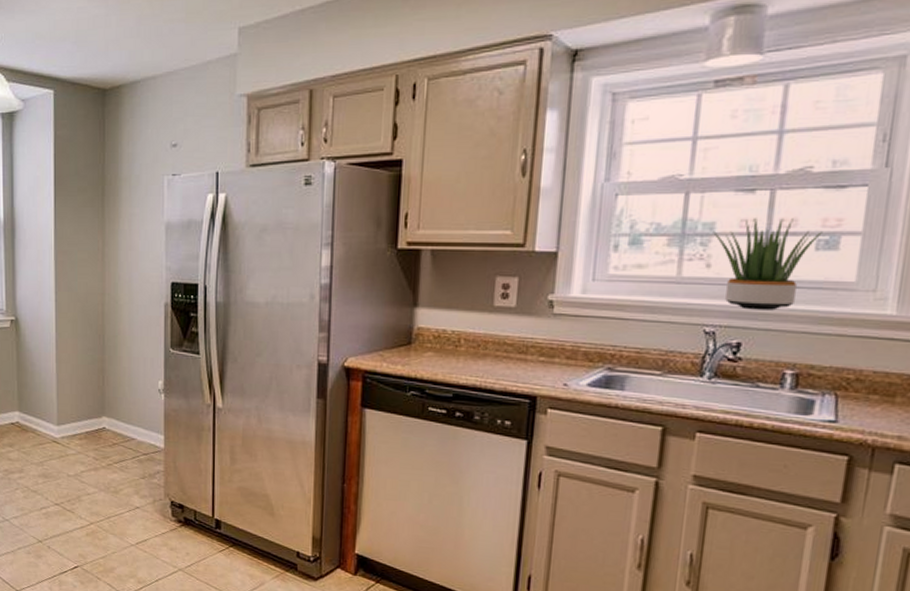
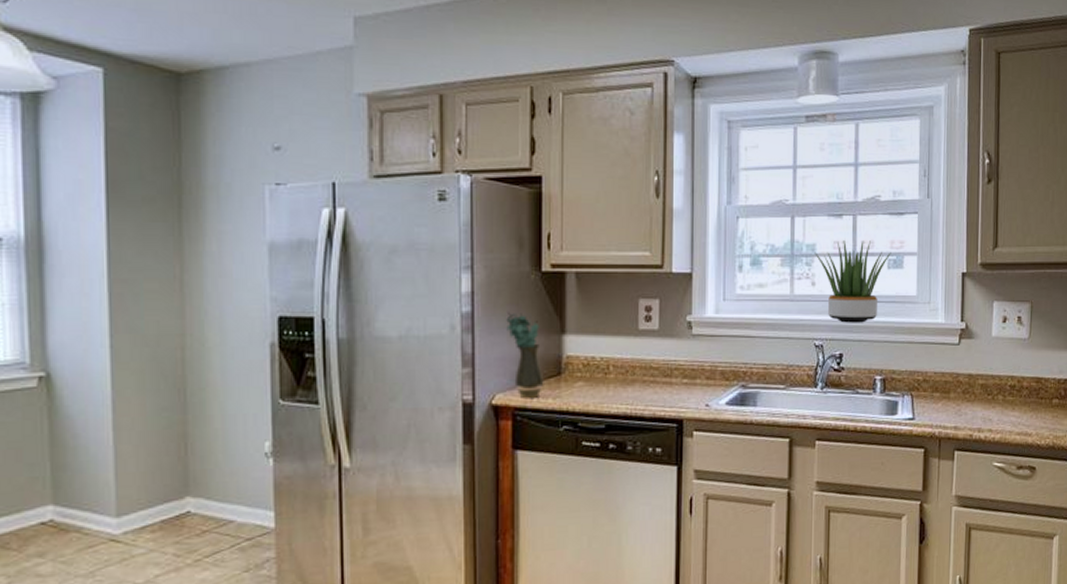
vase: none [361,285,395,363] -> present [506,312,544,398]

